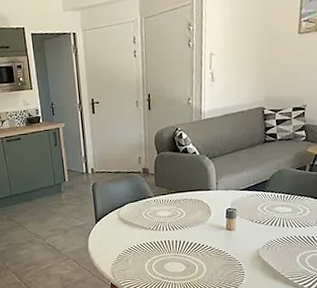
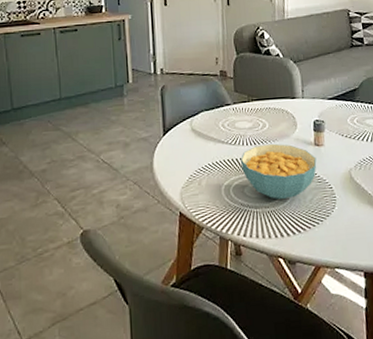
cereal bowl: none [161,228,228,275] -> present [241,143,317,200]

